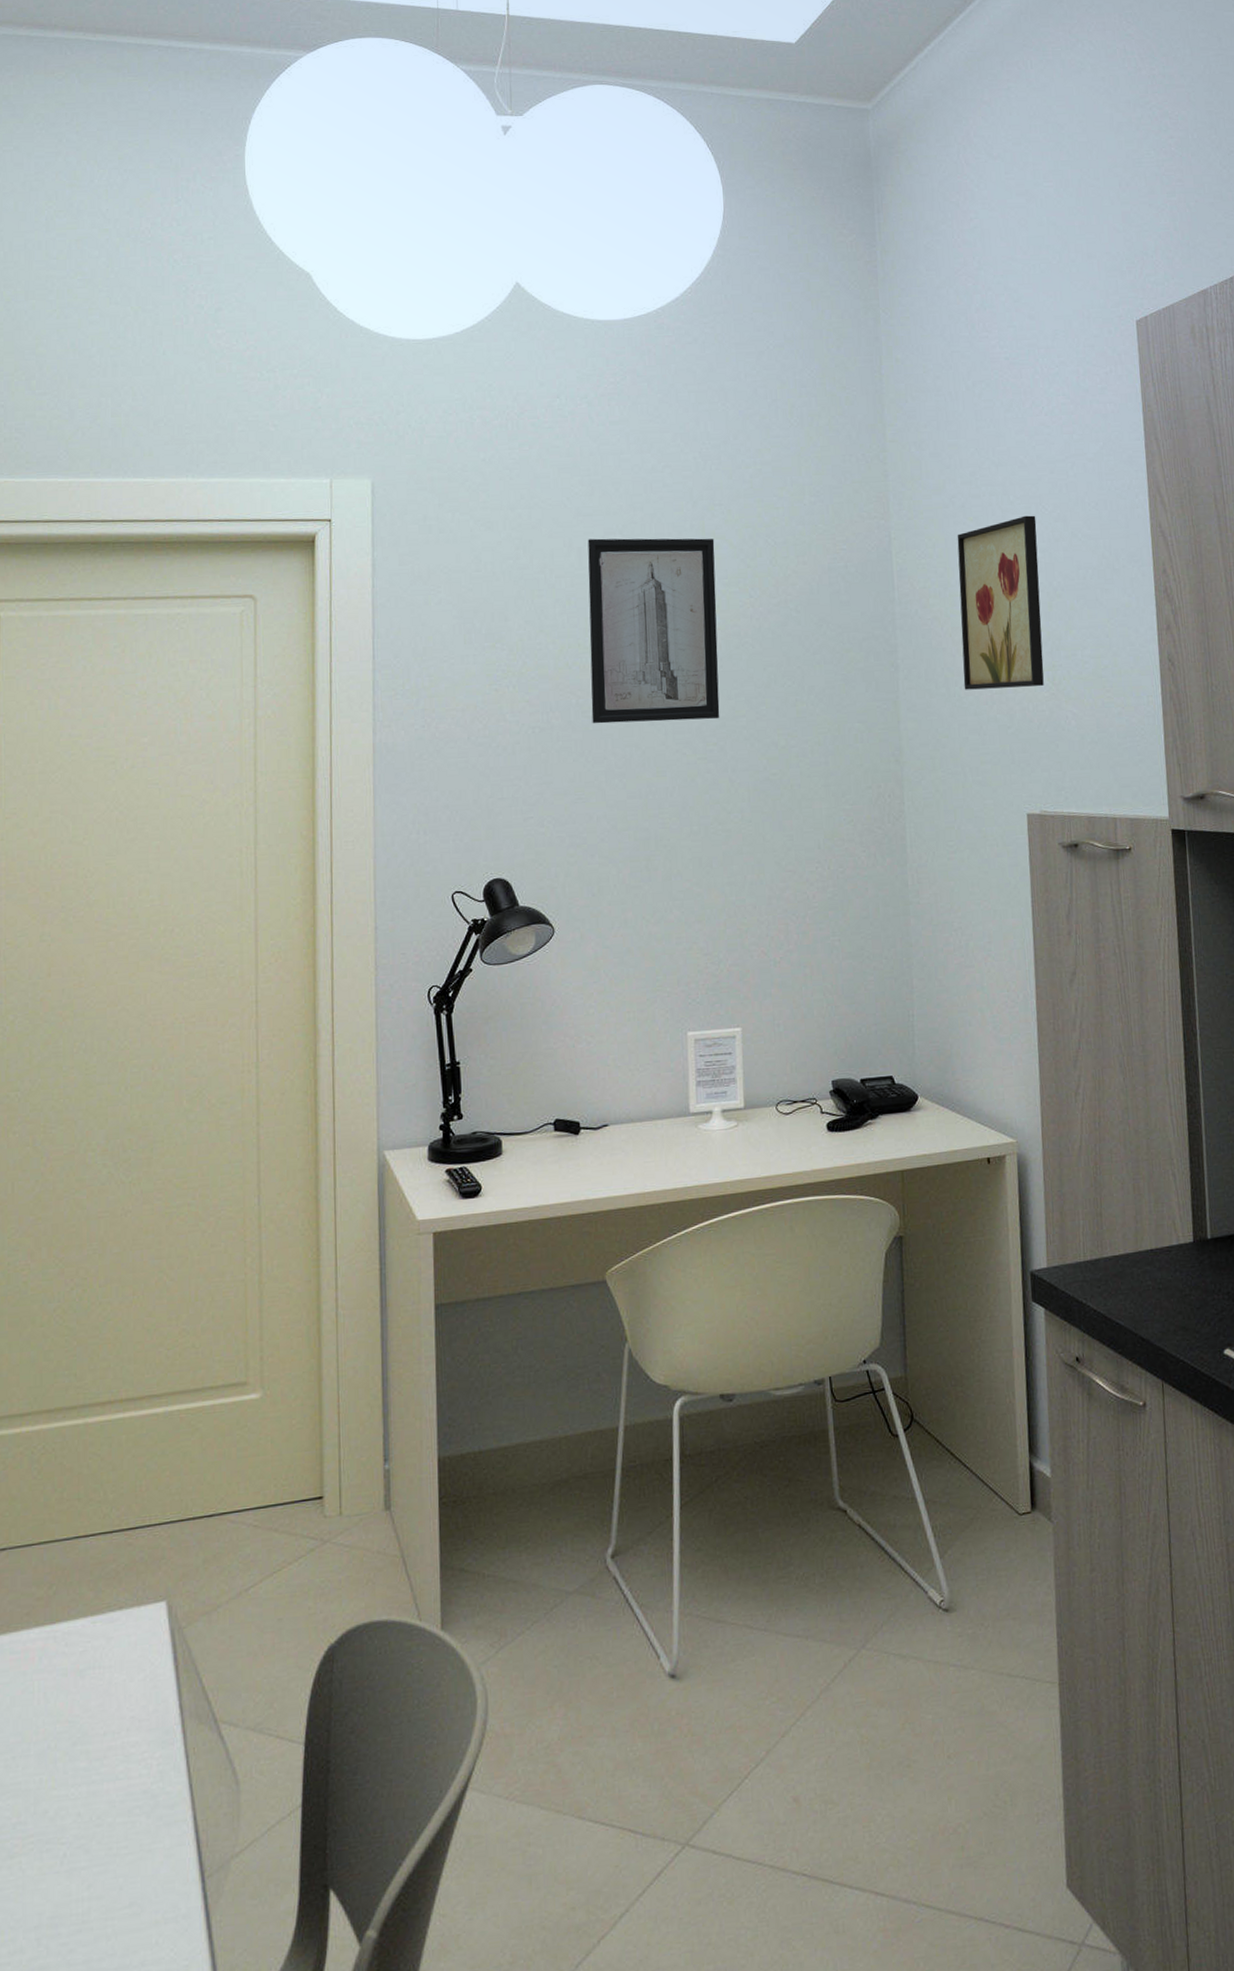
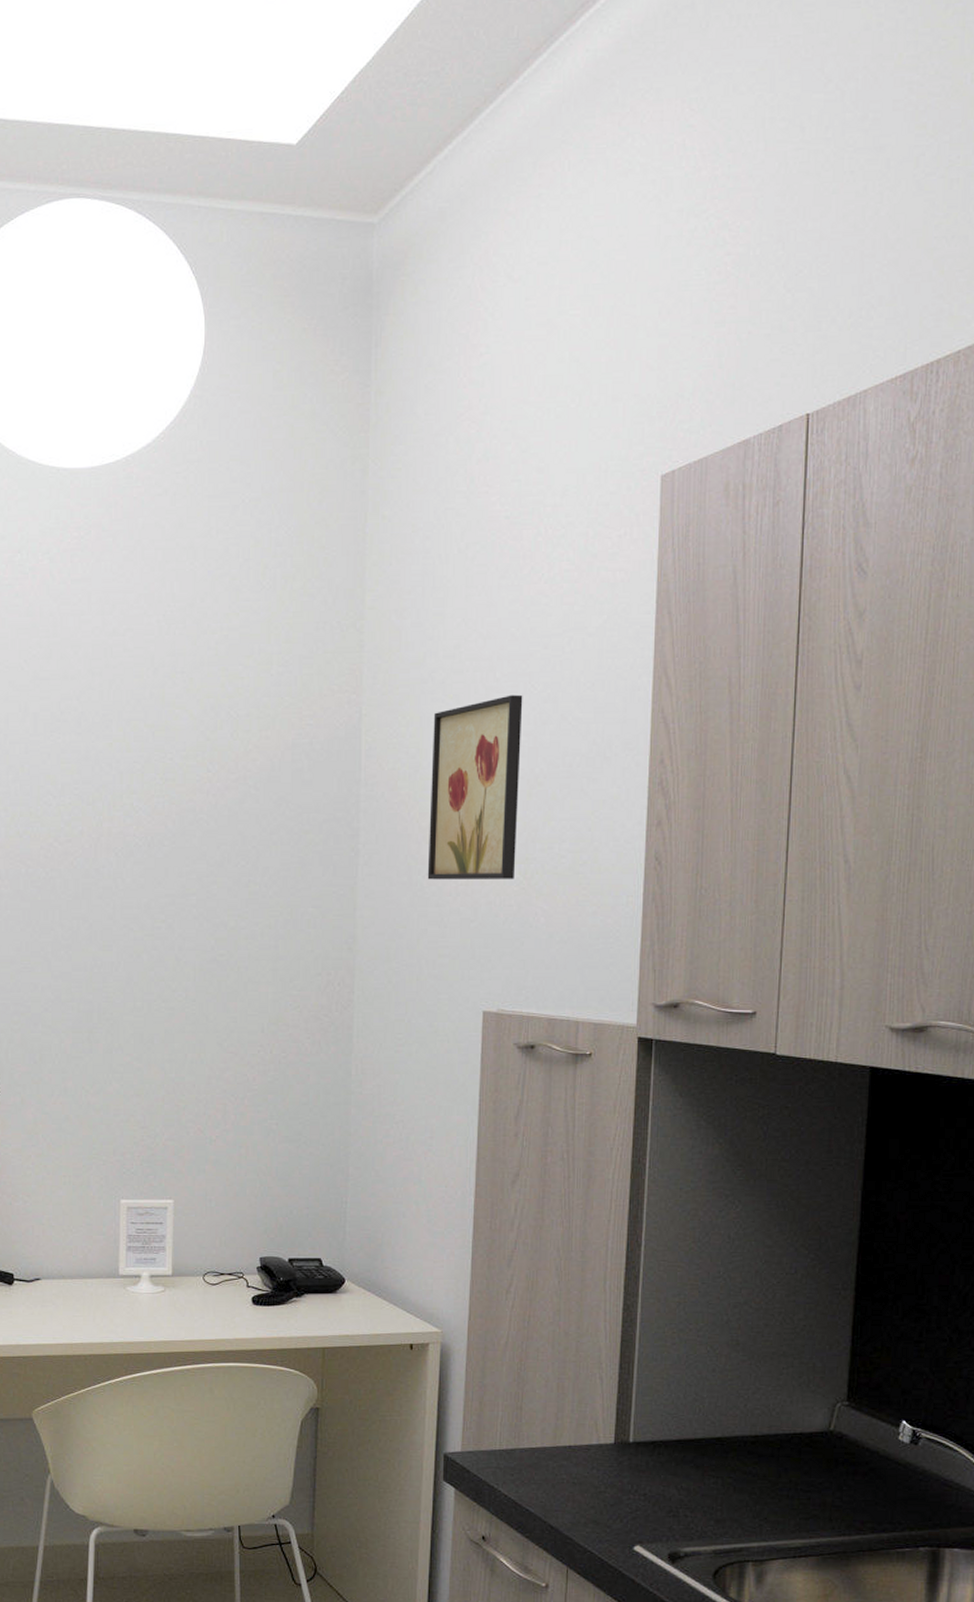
wall art: present [587,538,720,724] -> none [40,704,174,896]

